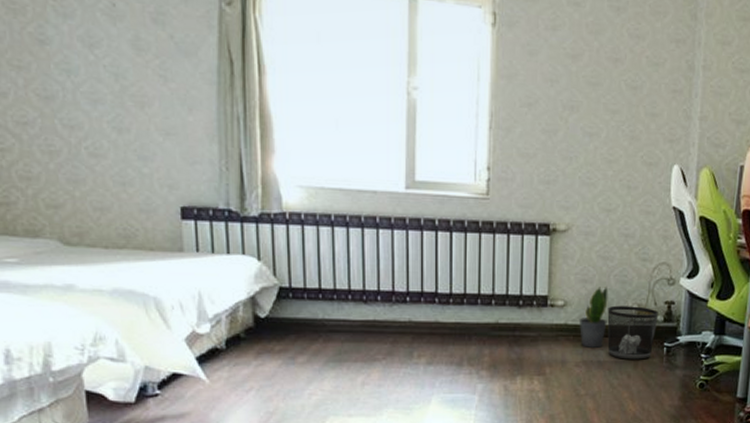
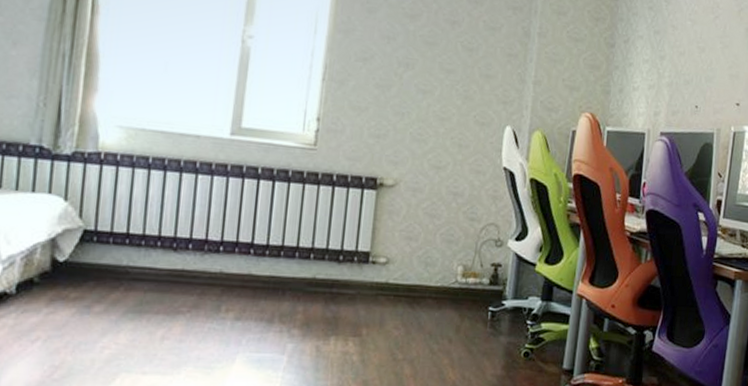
potted plant: present [579,287,608,348] -> none [400,245,434,309]
waste bin: present [607,305,659,360] -> none [429,265,485,324]

